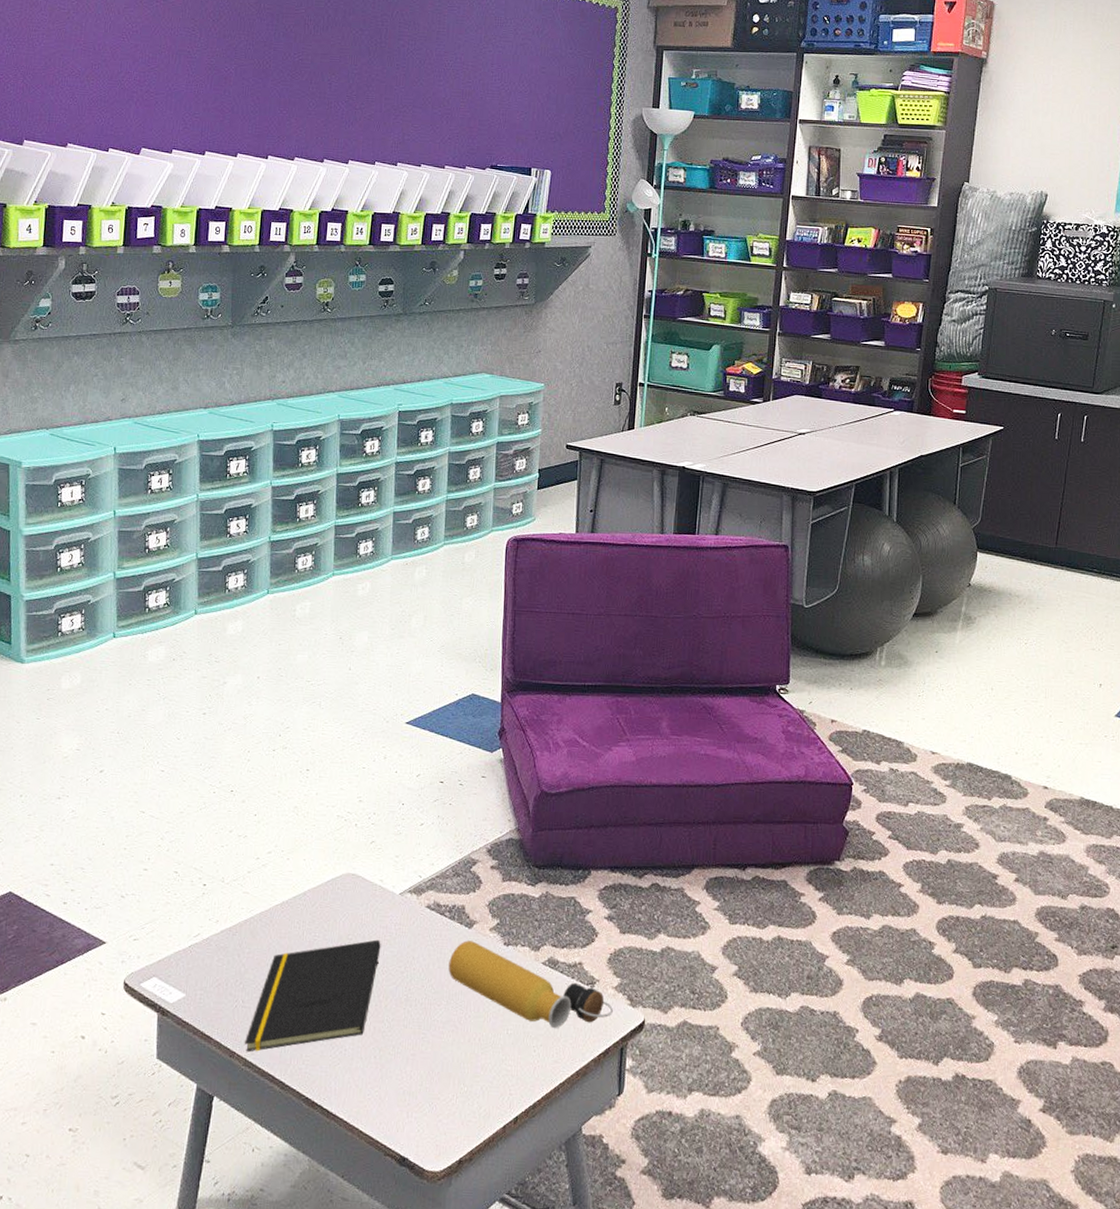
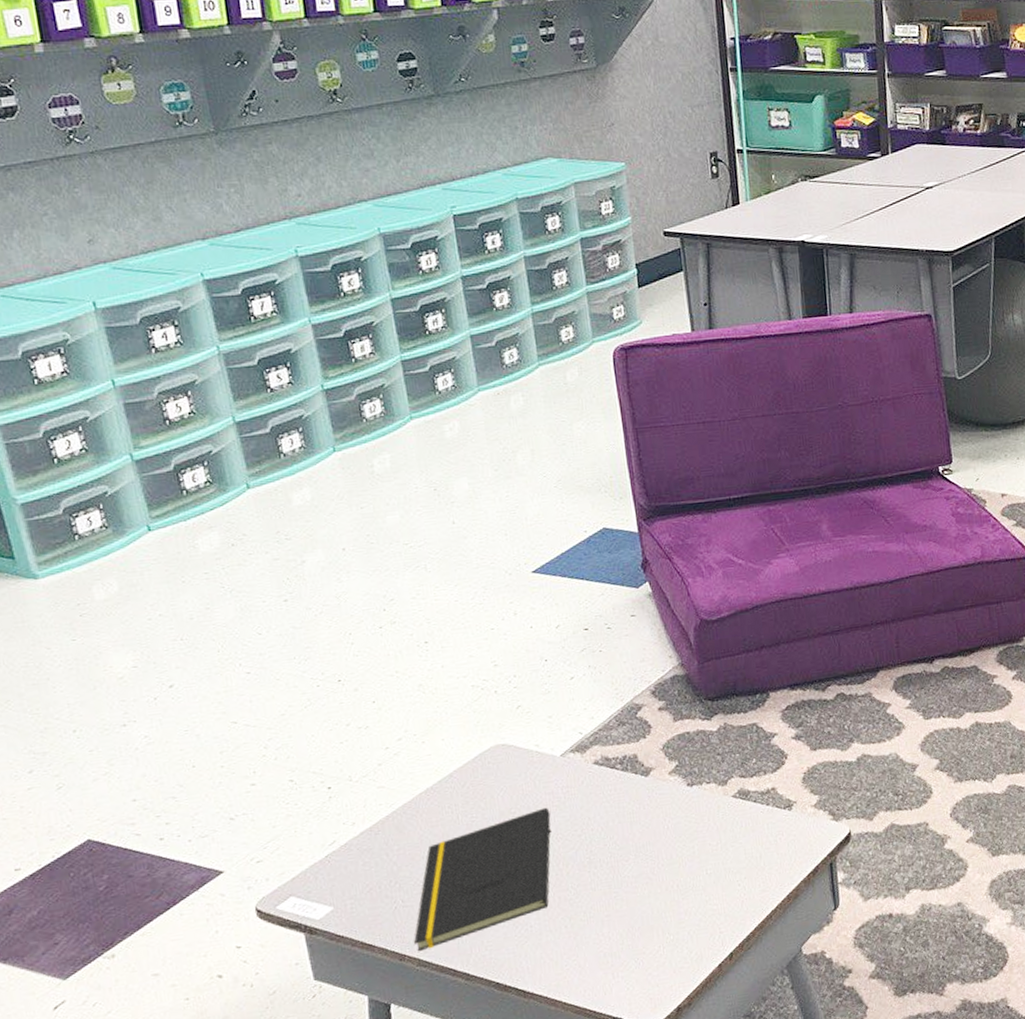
water bottle: present [448,940,613,1029] -> none [629,788,816,859]

